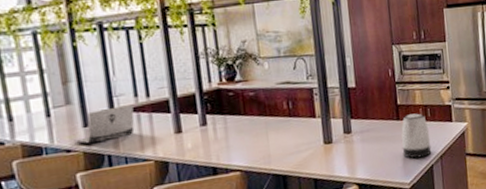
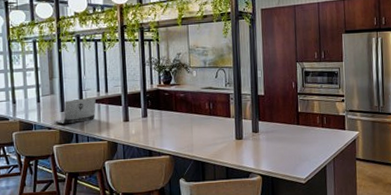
kettle: present [401,113,432,159] -> none [300,120,326,159]

